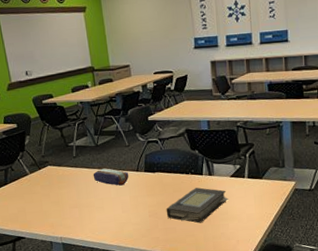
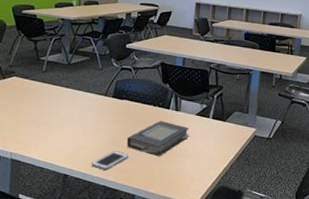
pencil case: present [93,168,129,186] -> none [59,88,97,108]
cell phone: none [136,223,171,243] -> present [91,151,129,170]

